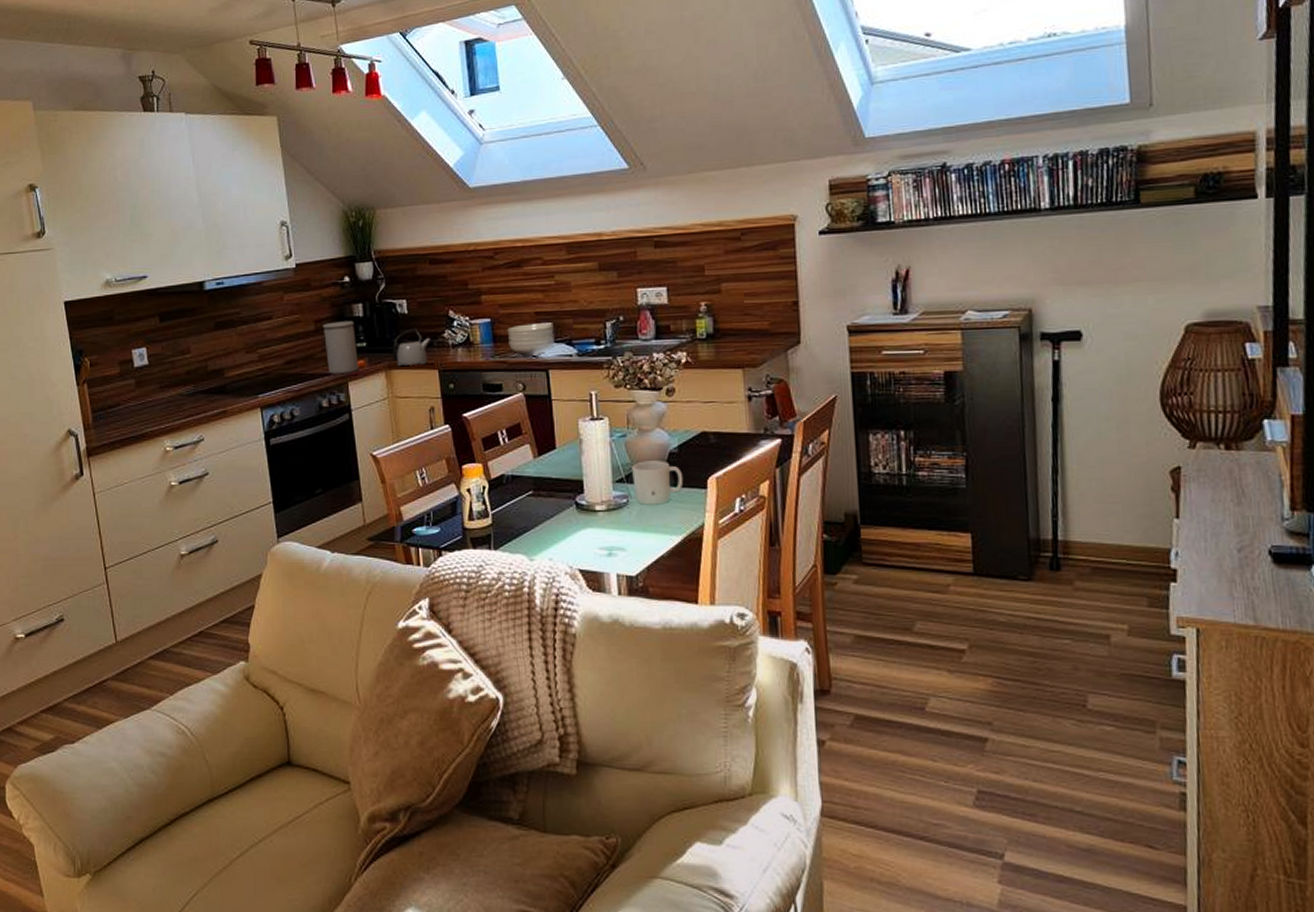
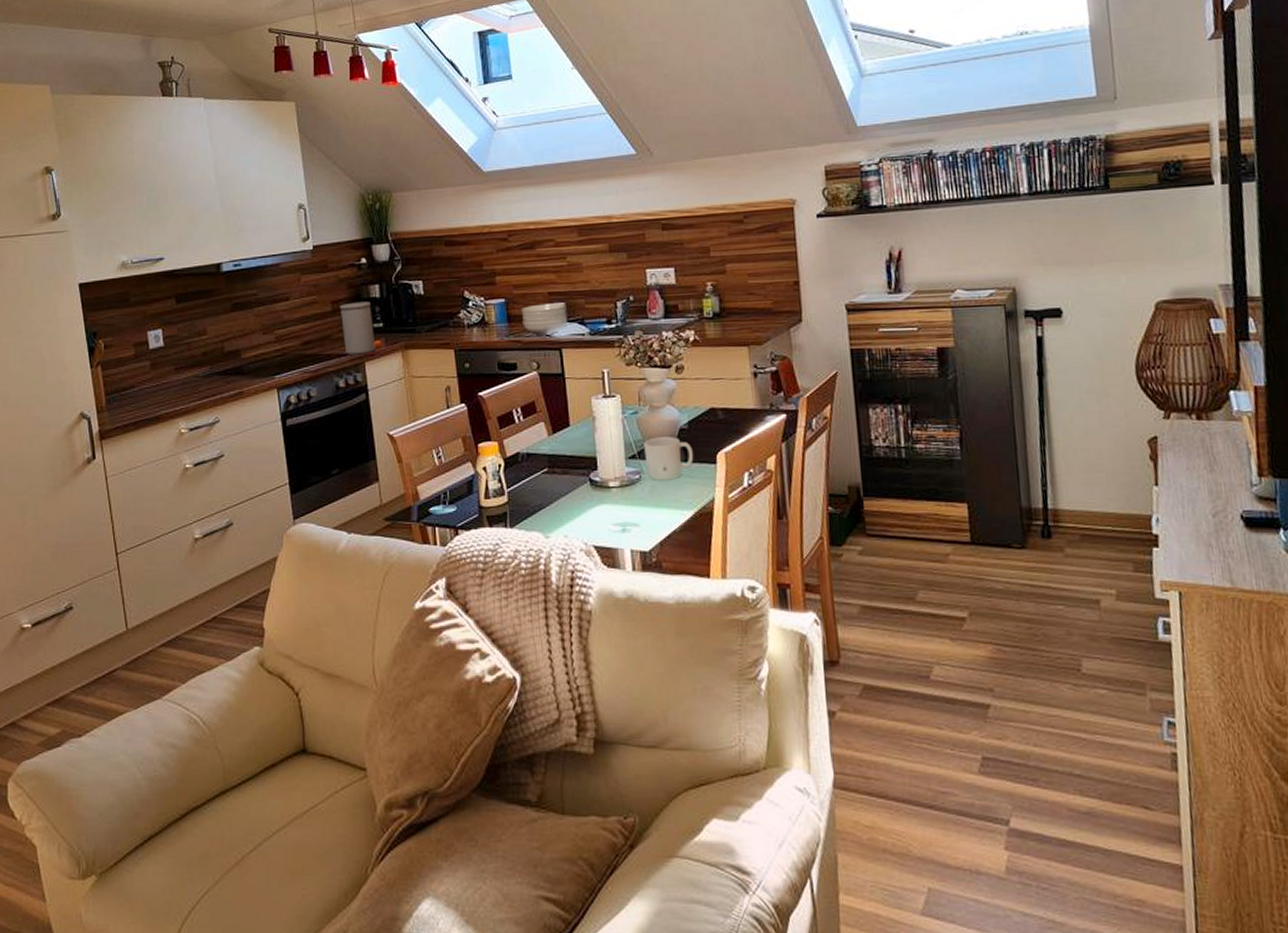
kettle: present [392,327,430,367] -> none [409,308,446,347]

